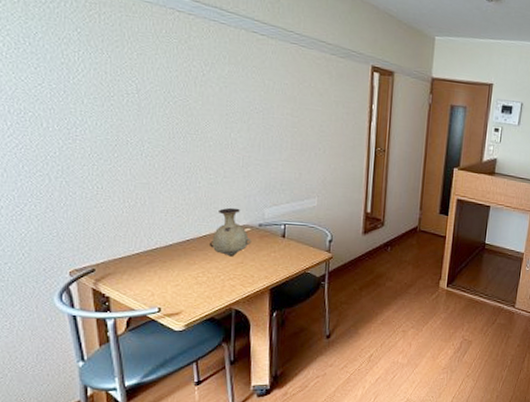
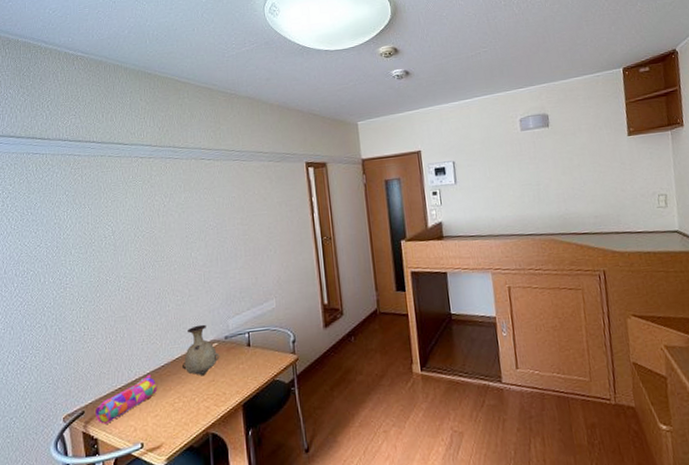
pencil case: none [107,245,179,285] -> present [94,374,157,424]

